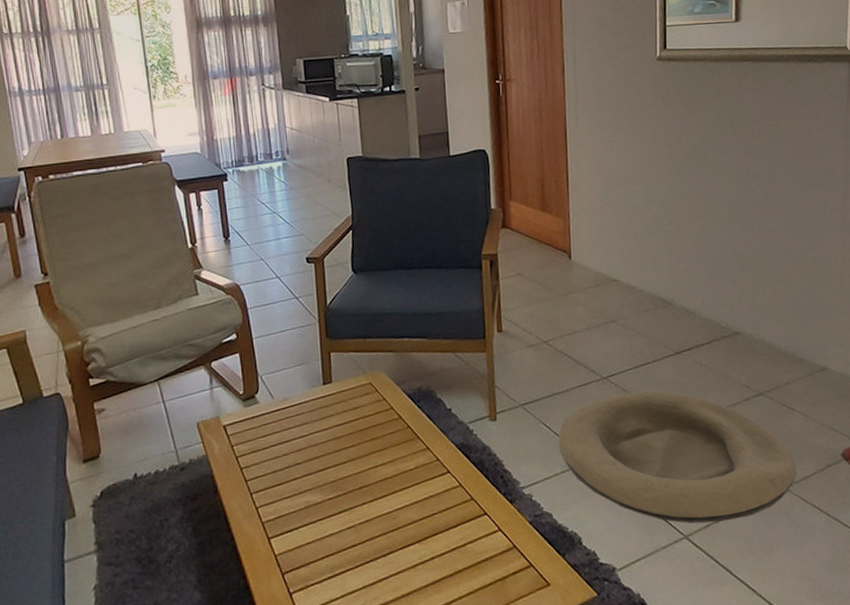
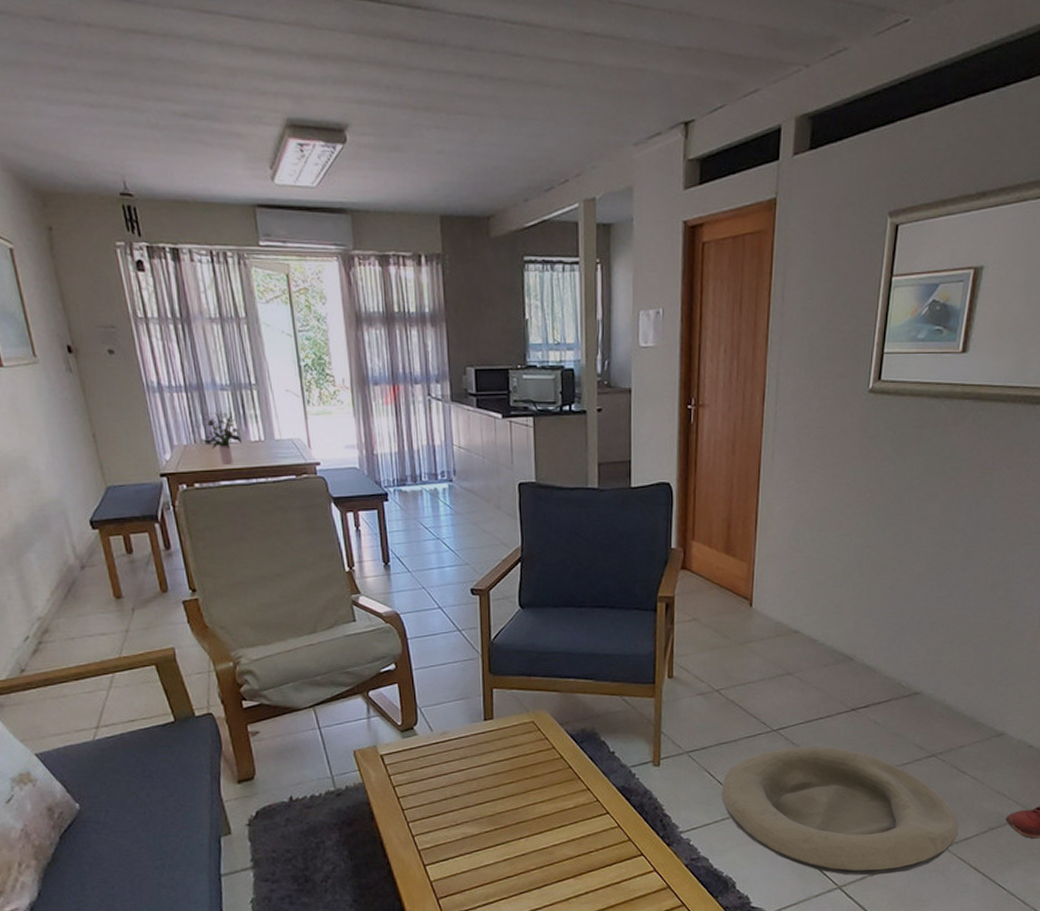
bouquet: none [56,108,95,157] -> present [201,409,243,465]

